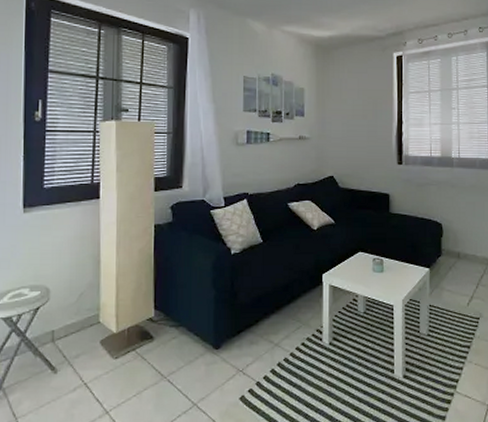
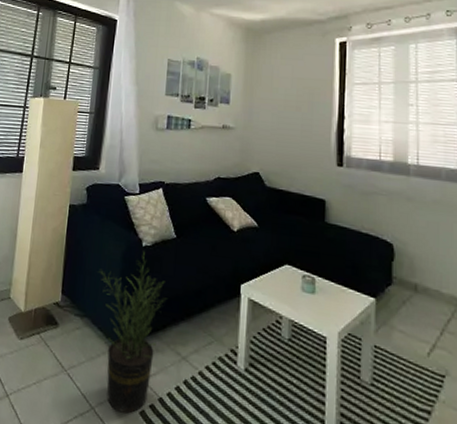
potted plant: none [190,258,258,402] -> present [99,251,167,414]

